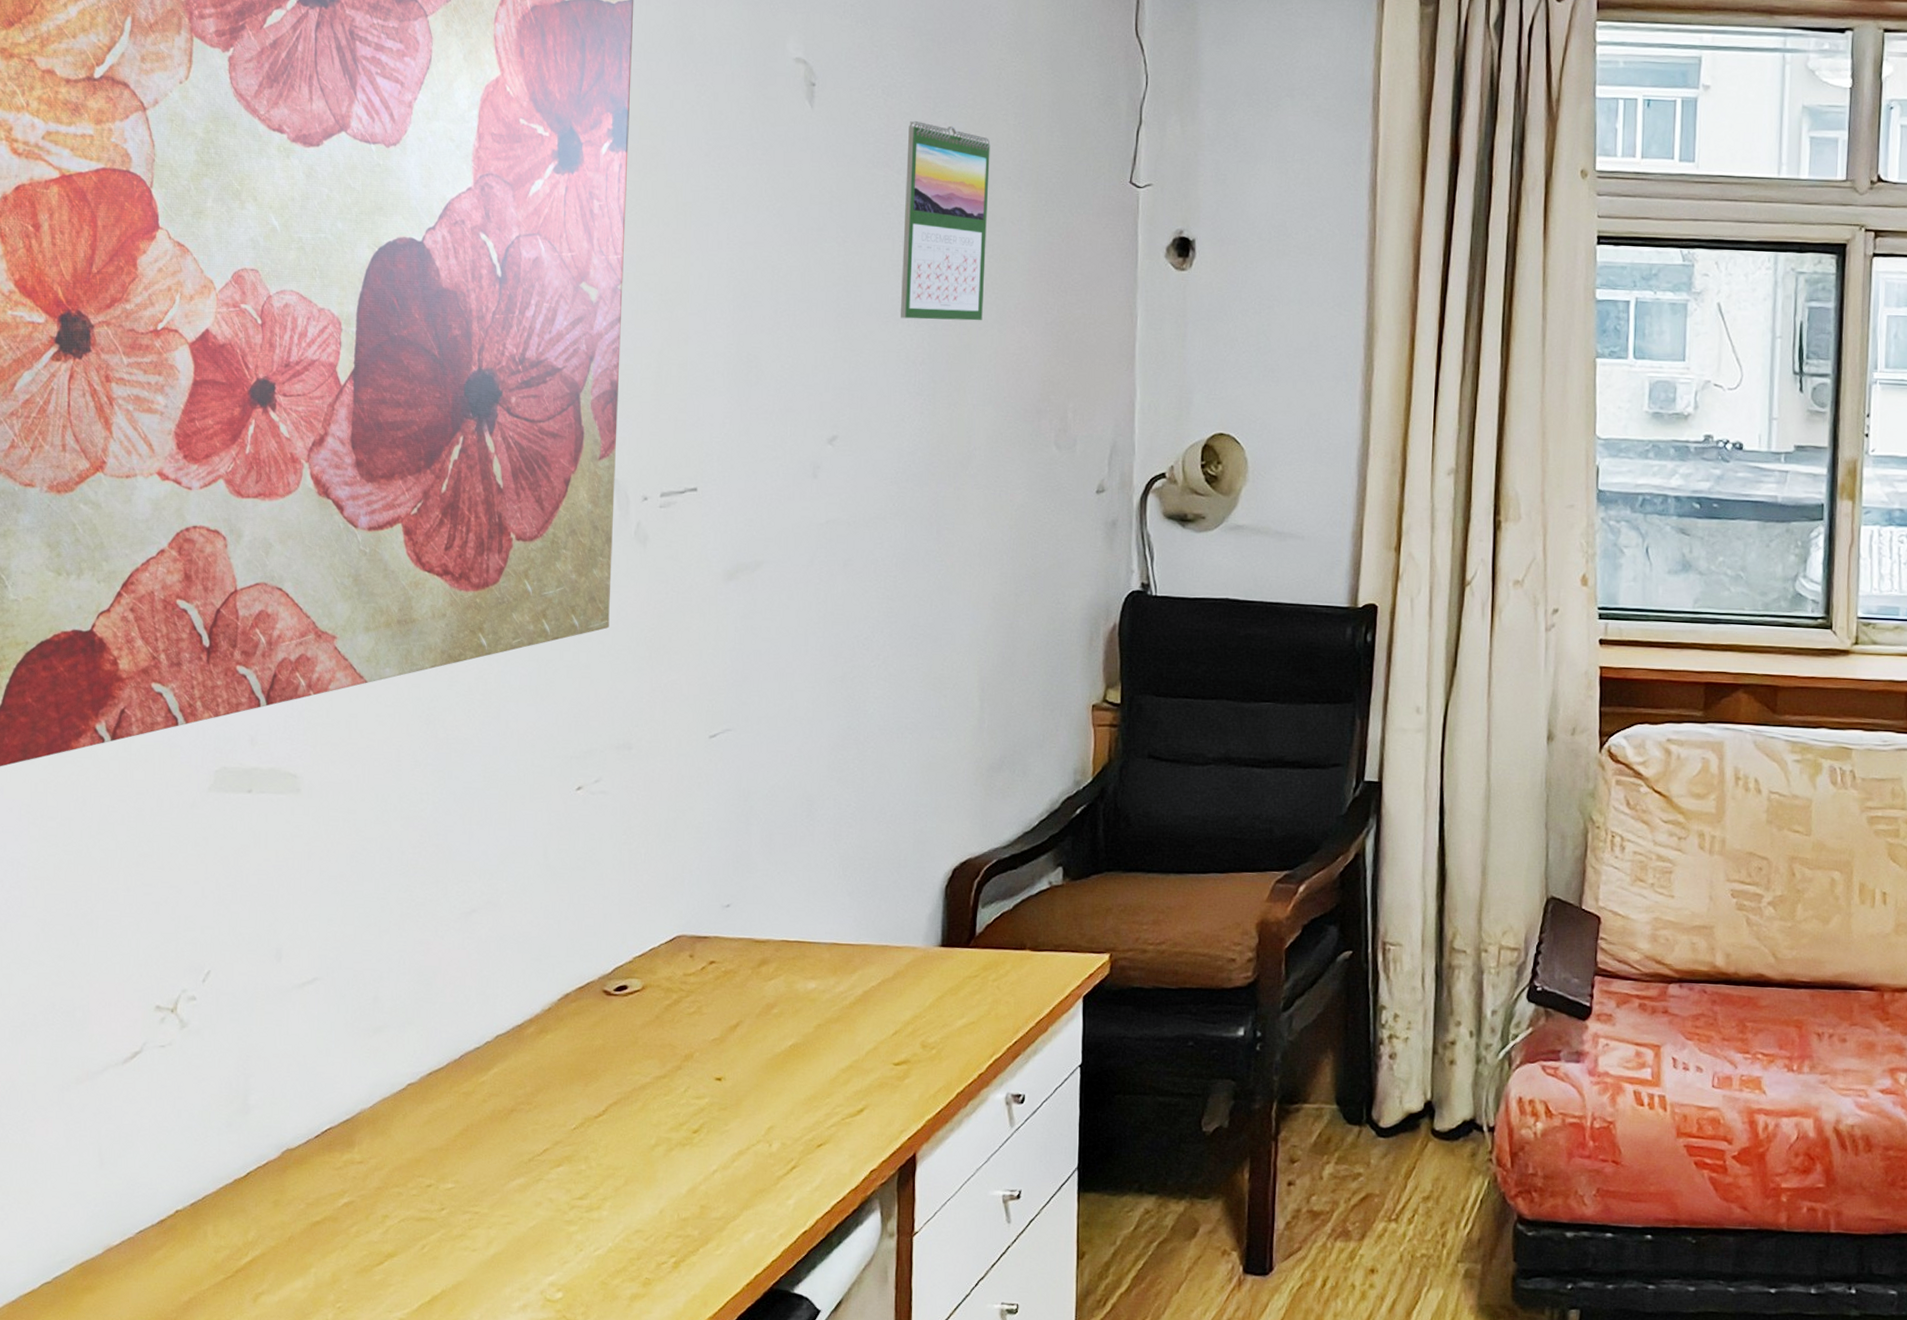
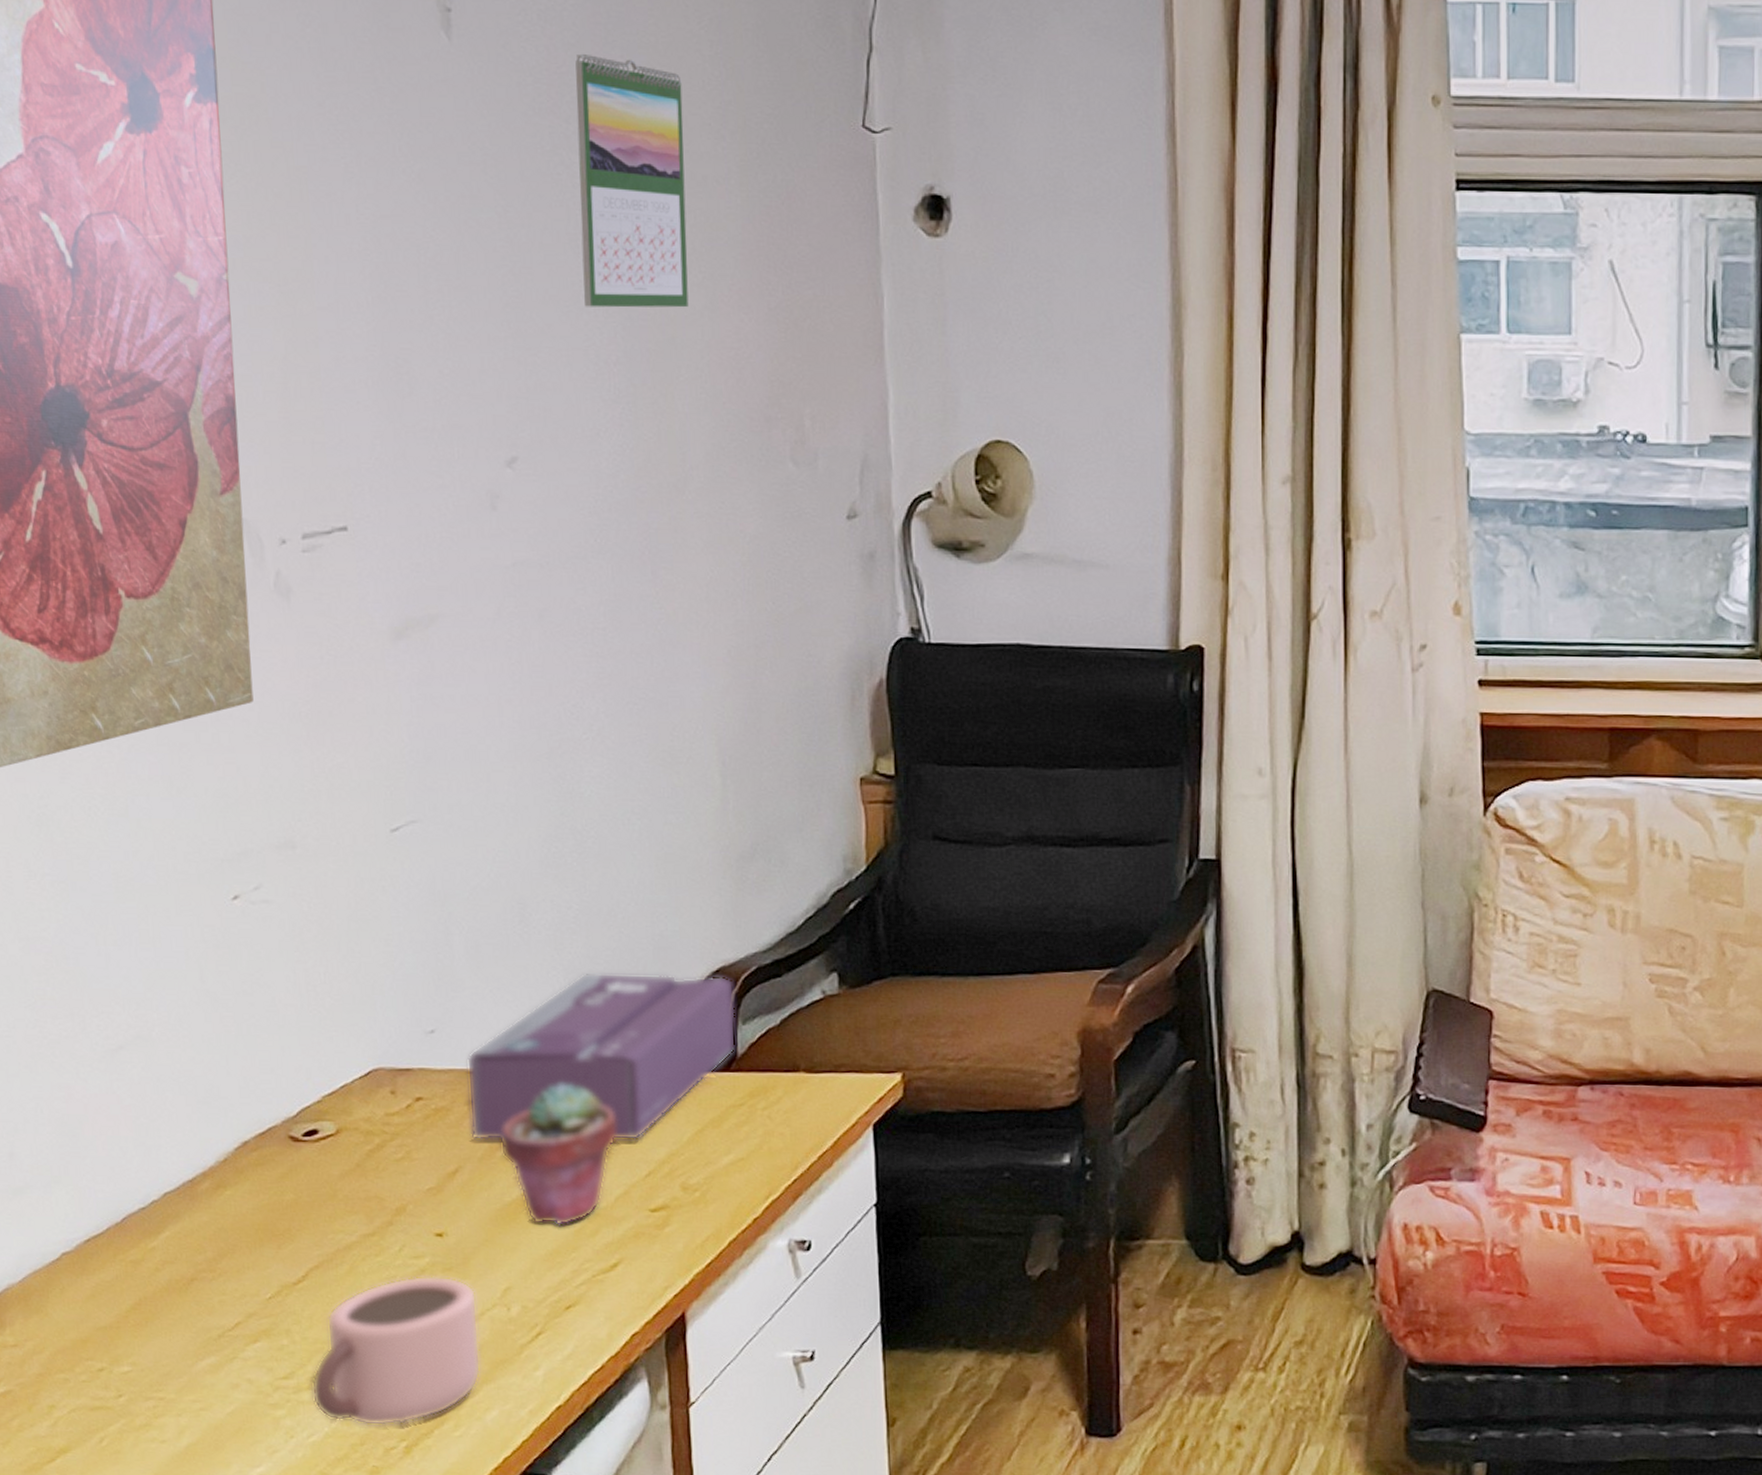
mug: none [601,1113,745,1243] -> present [311,1276,481,1426]
tissue box: none [752,860,977,1004] -> present [466,972,736,1142]
potted succulent: none [774,952,872,1076] -> present [498,1083,617,1227]

